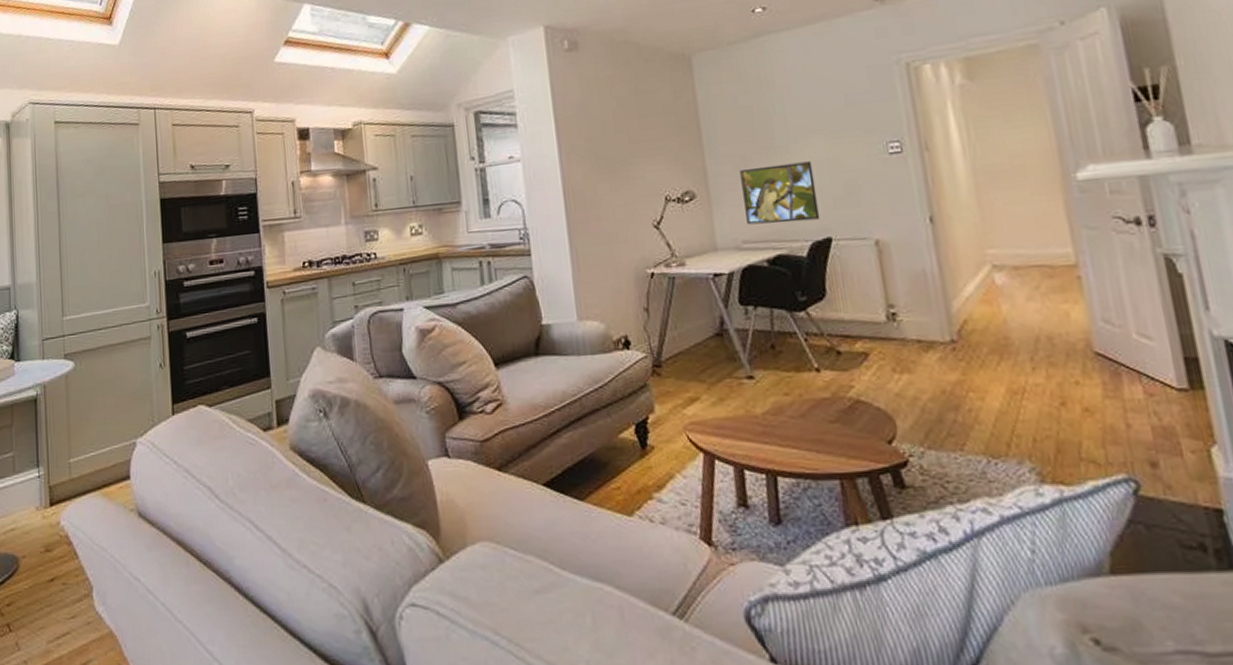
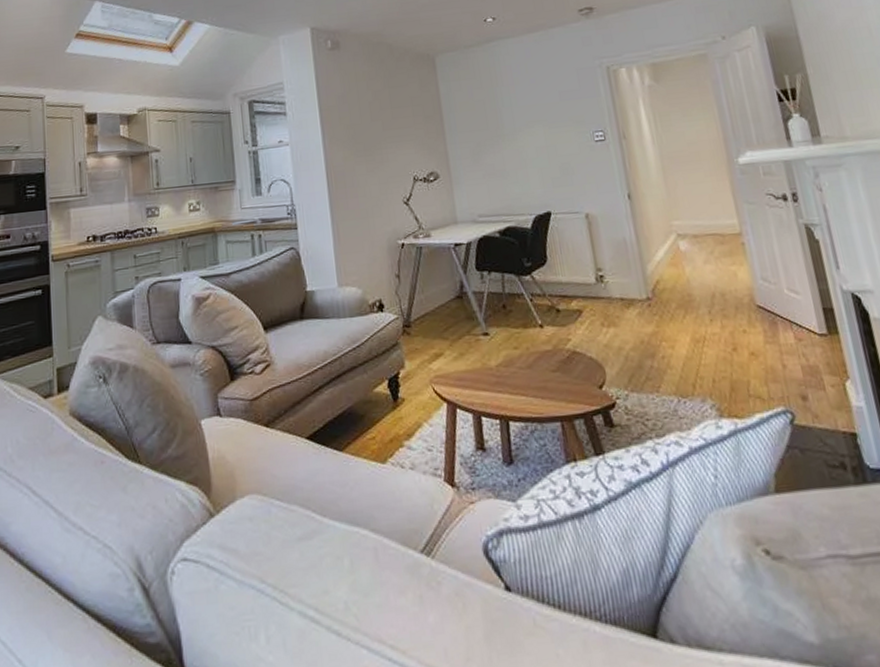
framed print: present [740,161,821,225] -> none [475,147,542,201]

